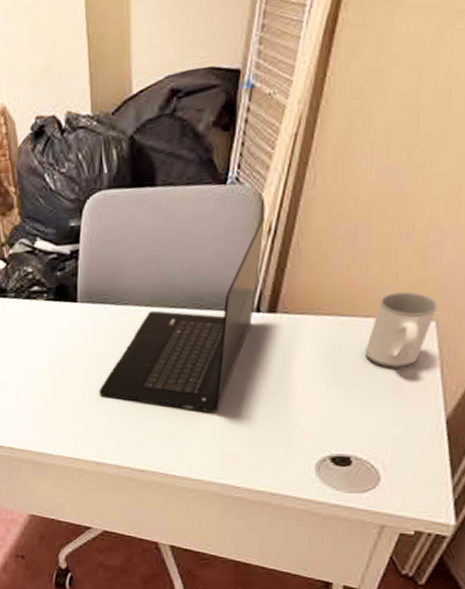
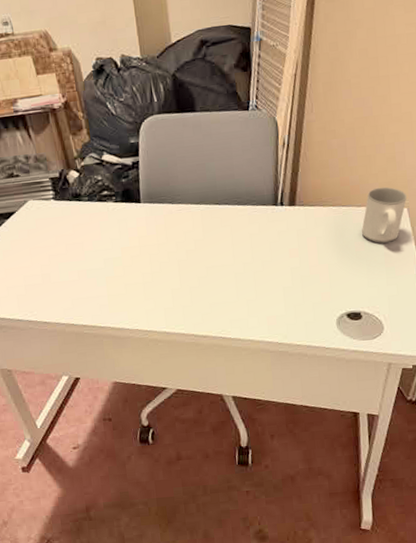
laptop: present [98,217,265,414] -> none [164,134,280,286]

